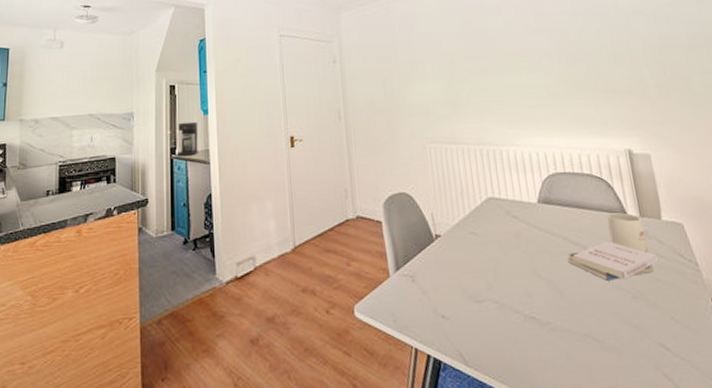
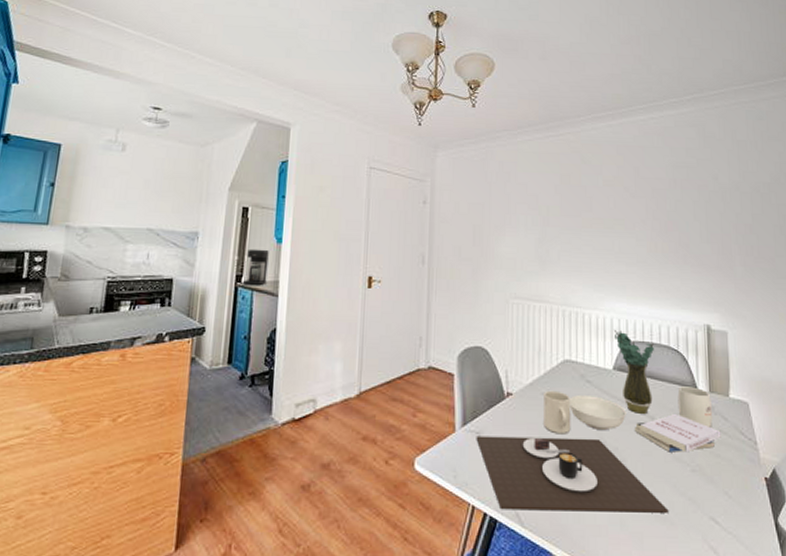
place setting: none [410,272,615,351] -> present [476,436,669,513]
cup: none [471,228,503,272] -> present [544,390,571,435]
bowl: none [498,230,557,265] -> present [569,395,626,431]
vase: none [534,163,583,244] -> present [615,329,654,414]

